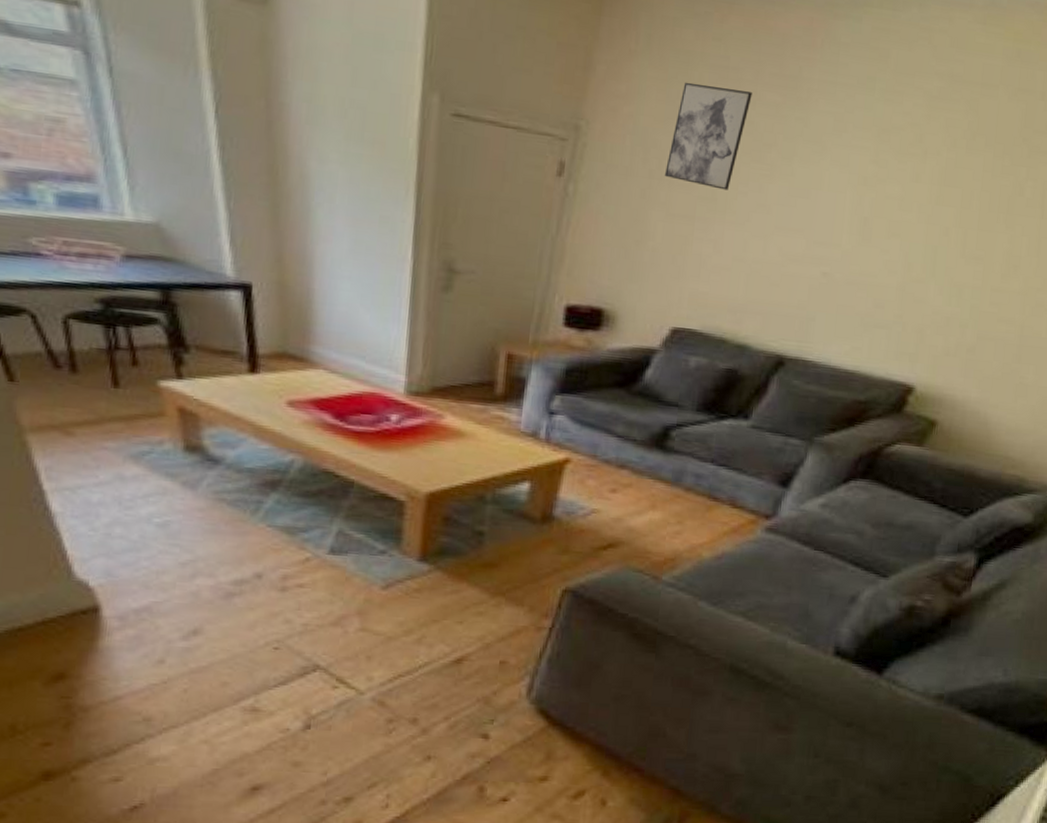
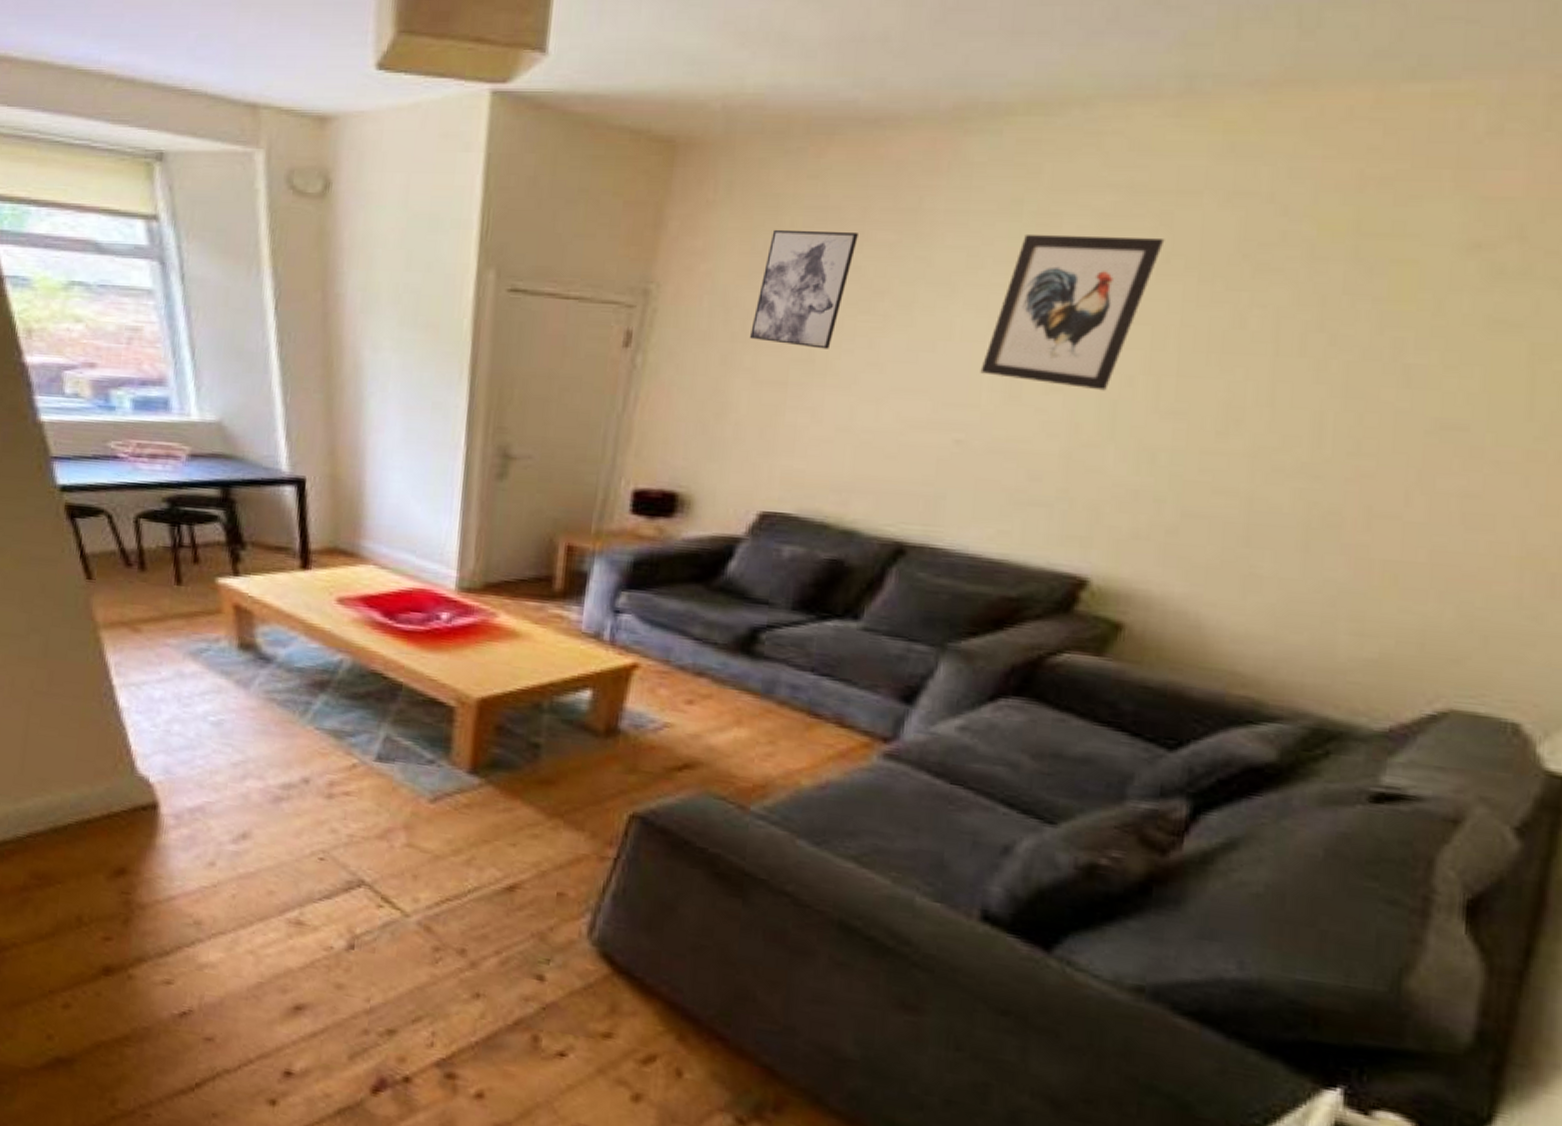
wall art: none [842,106,973,238] -> present [980,233,1165,391]

